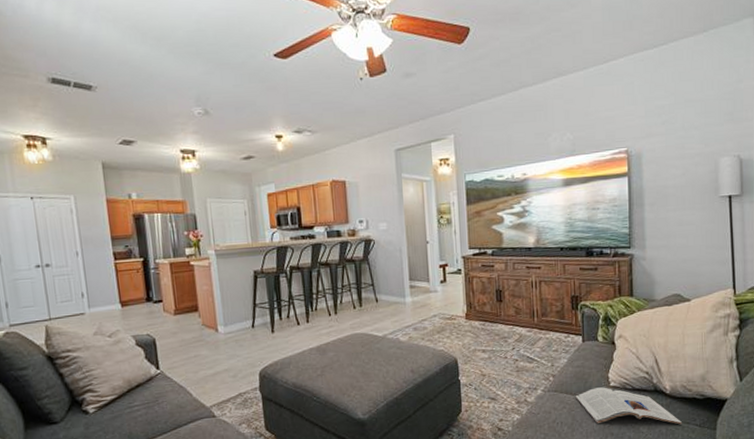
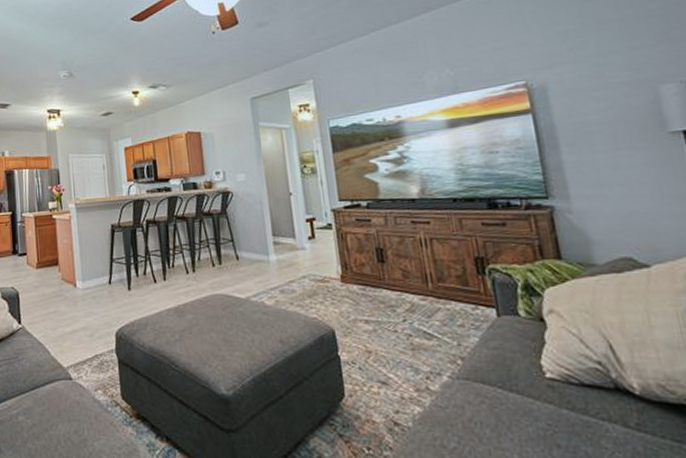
magazine: present [575,387,683,425] -> none [496,378,670,443]

